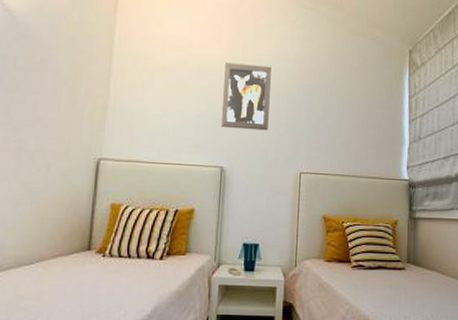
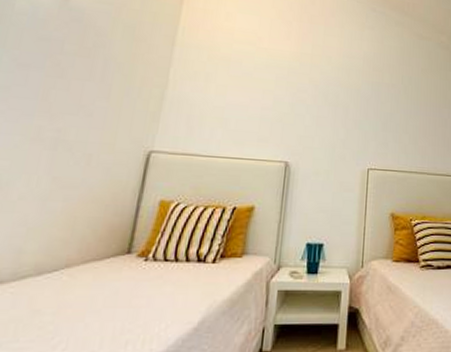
wall art: present [220,62,271,131] -> none [287,58,341,126]

